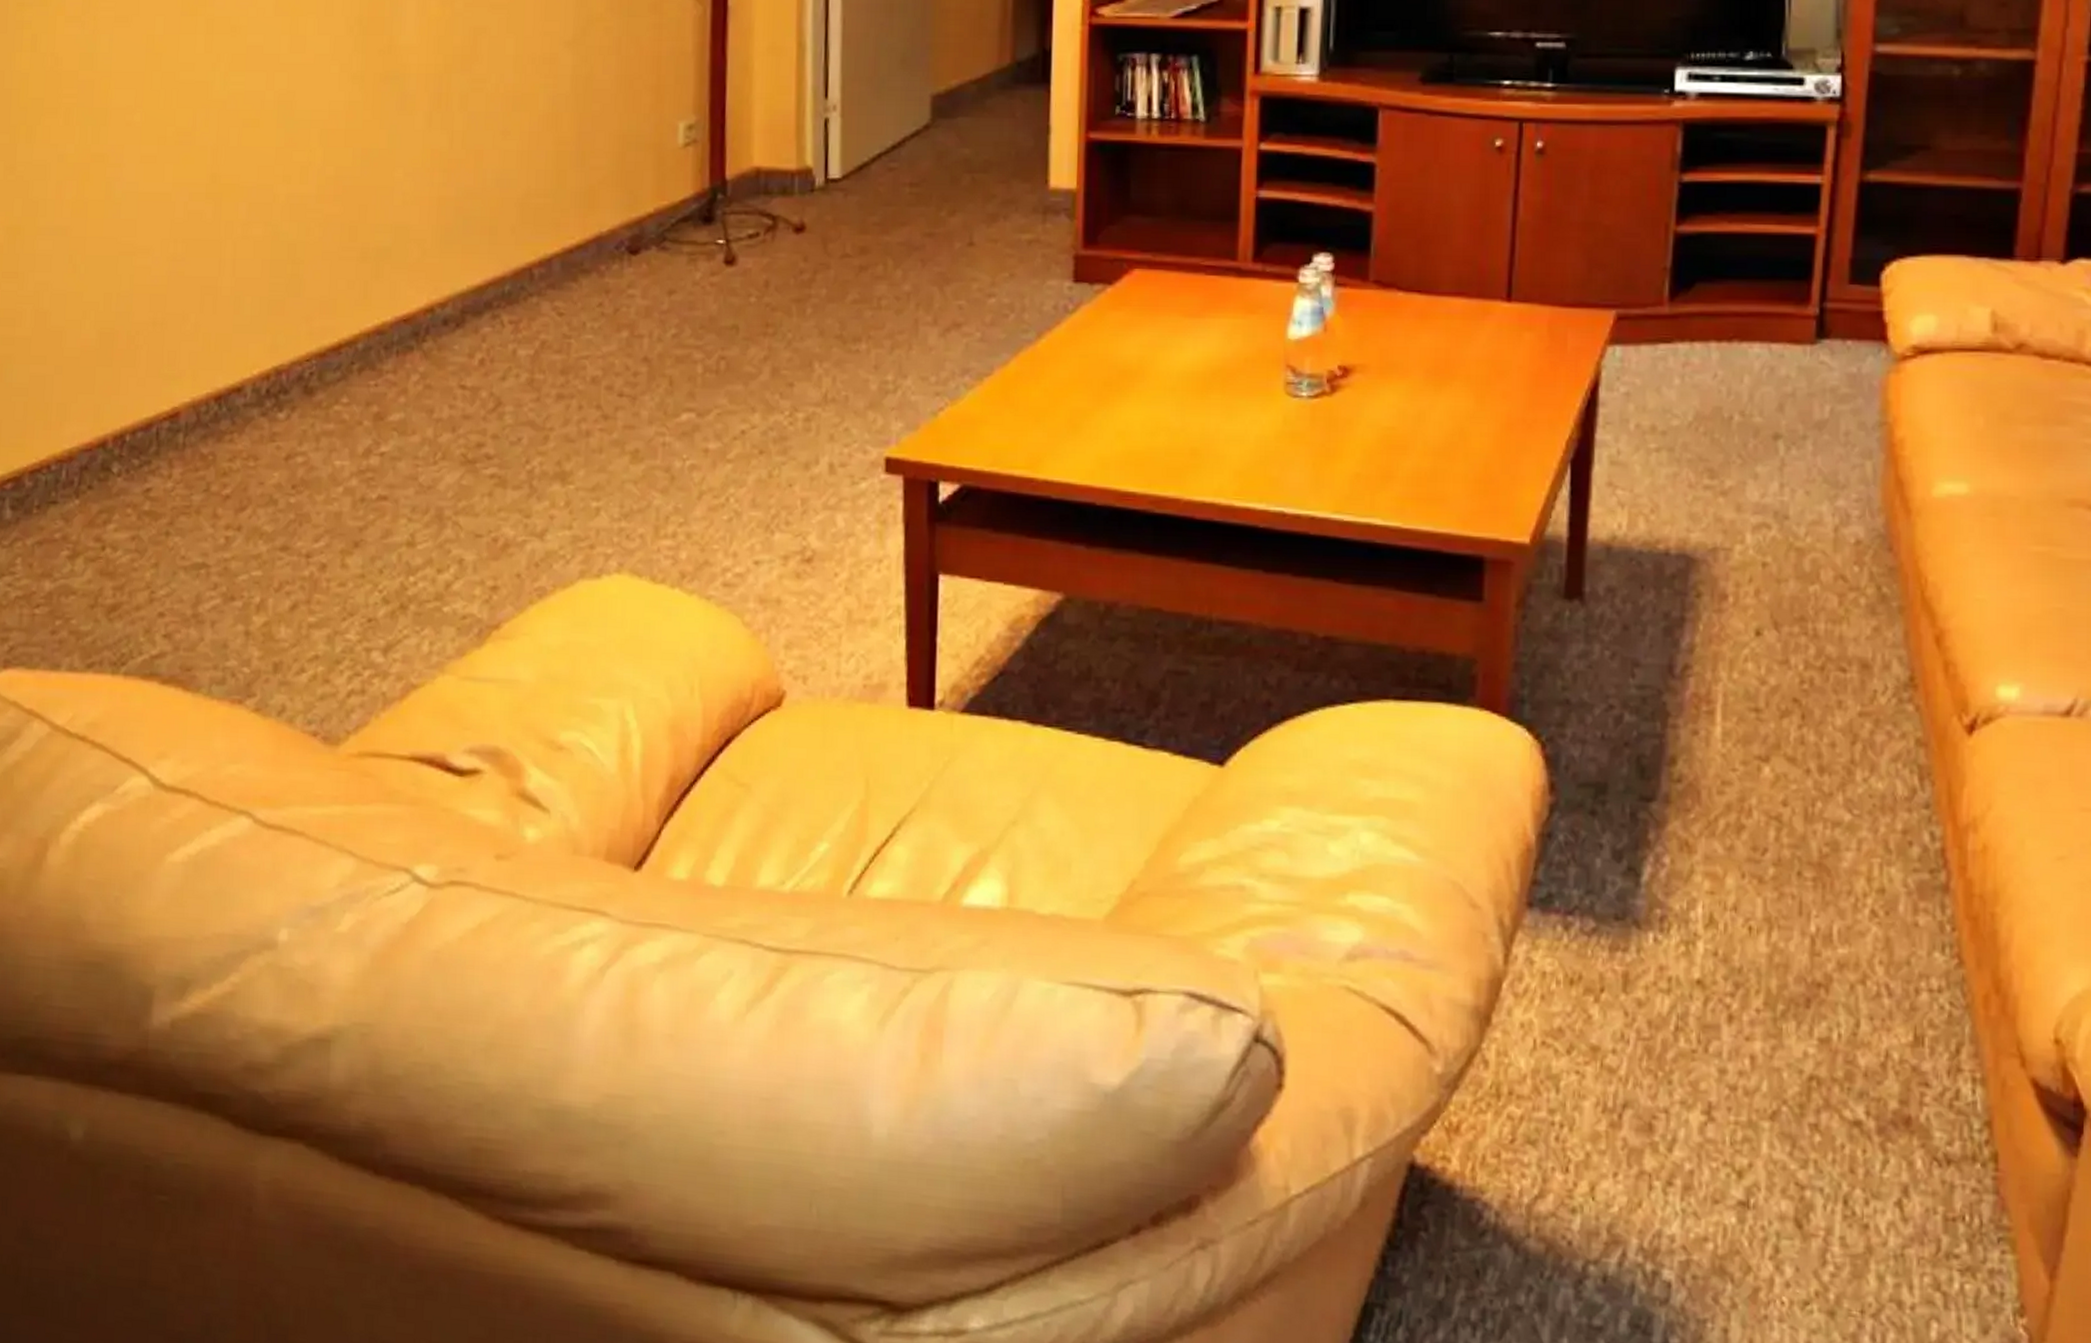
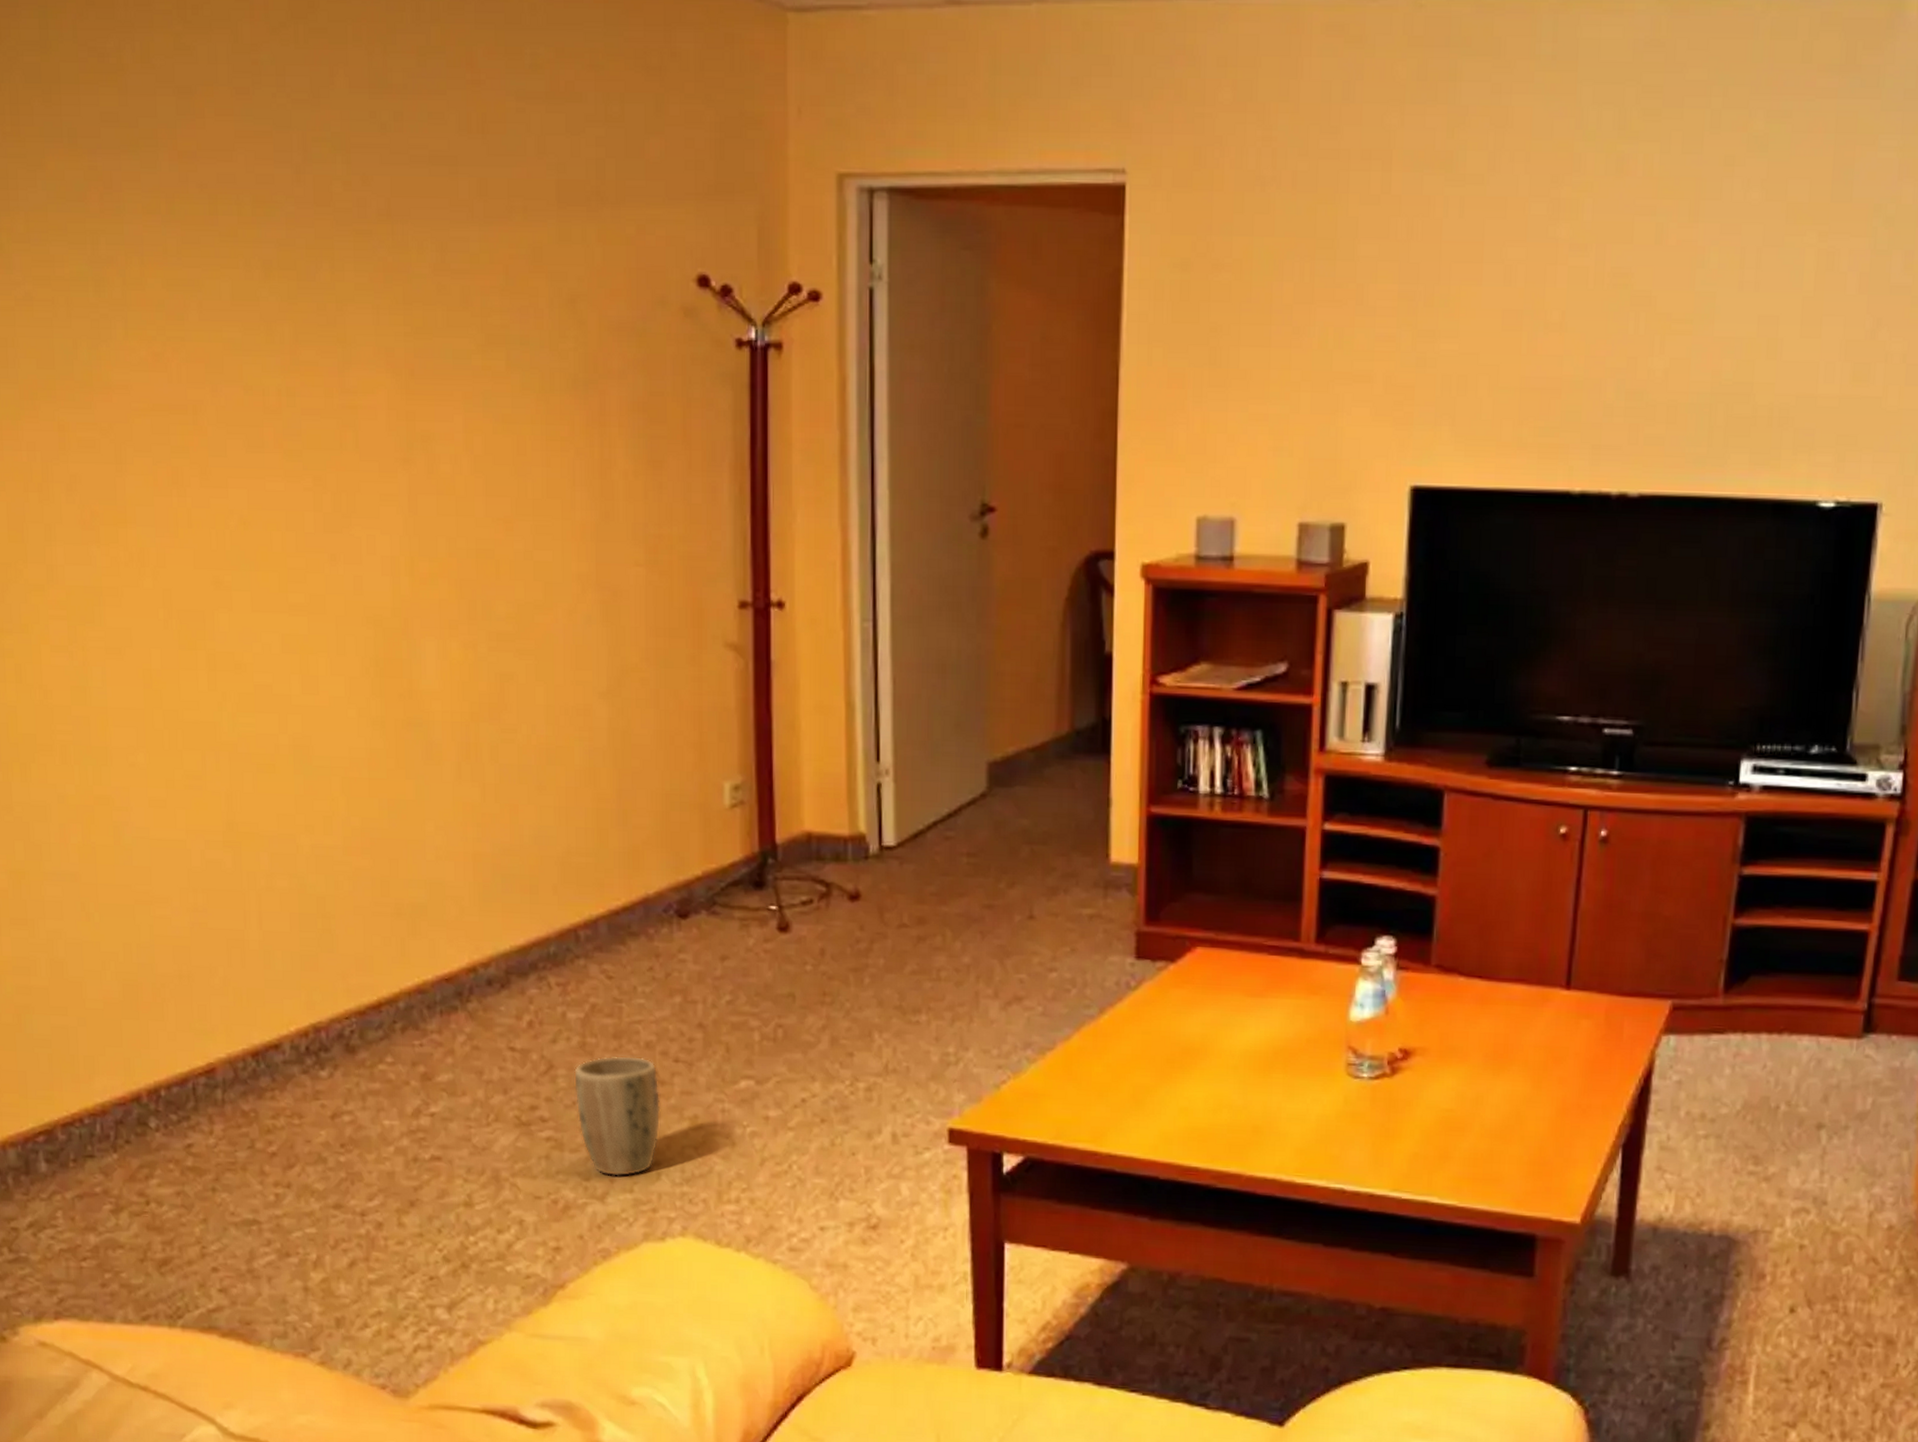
plant pot: none [520,390,604,513] -> present [573,1055,661,1177]

